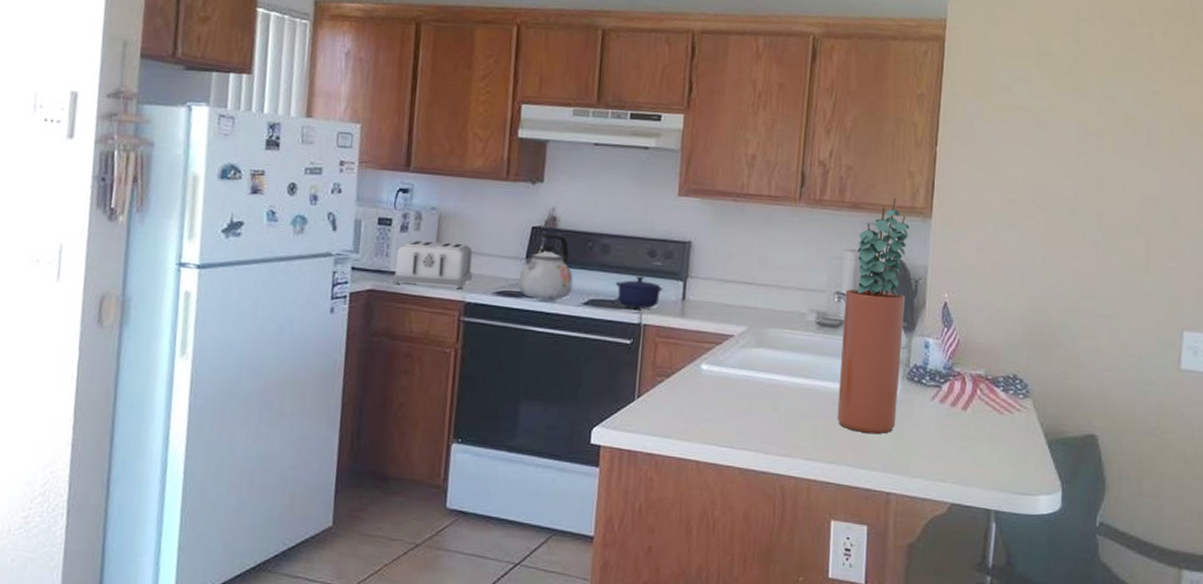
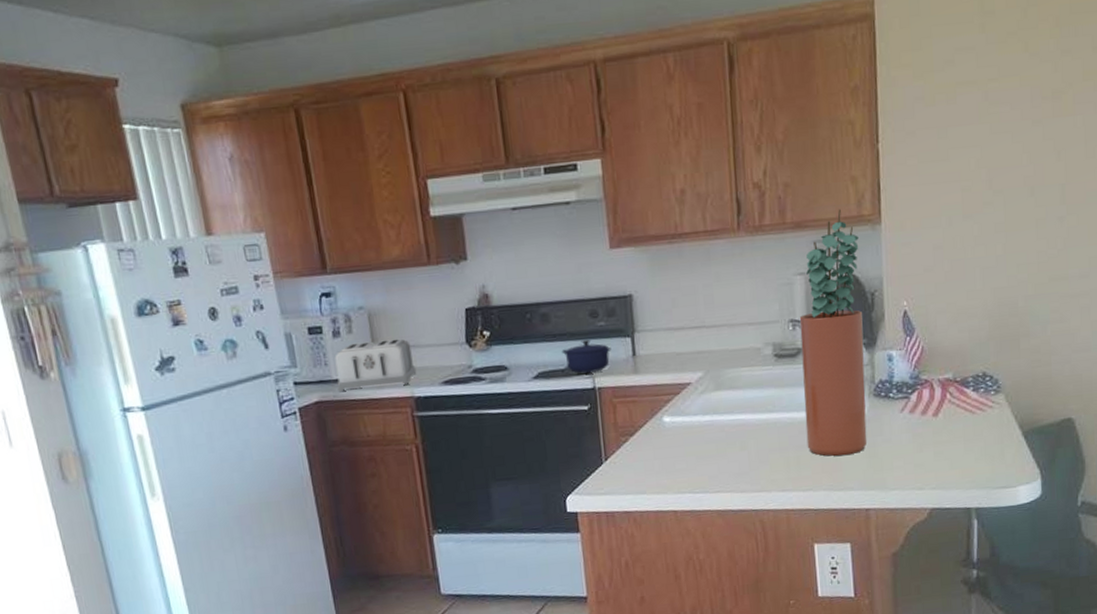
kettle: present [517,234,574,300] -> none [462,312,520,381]

